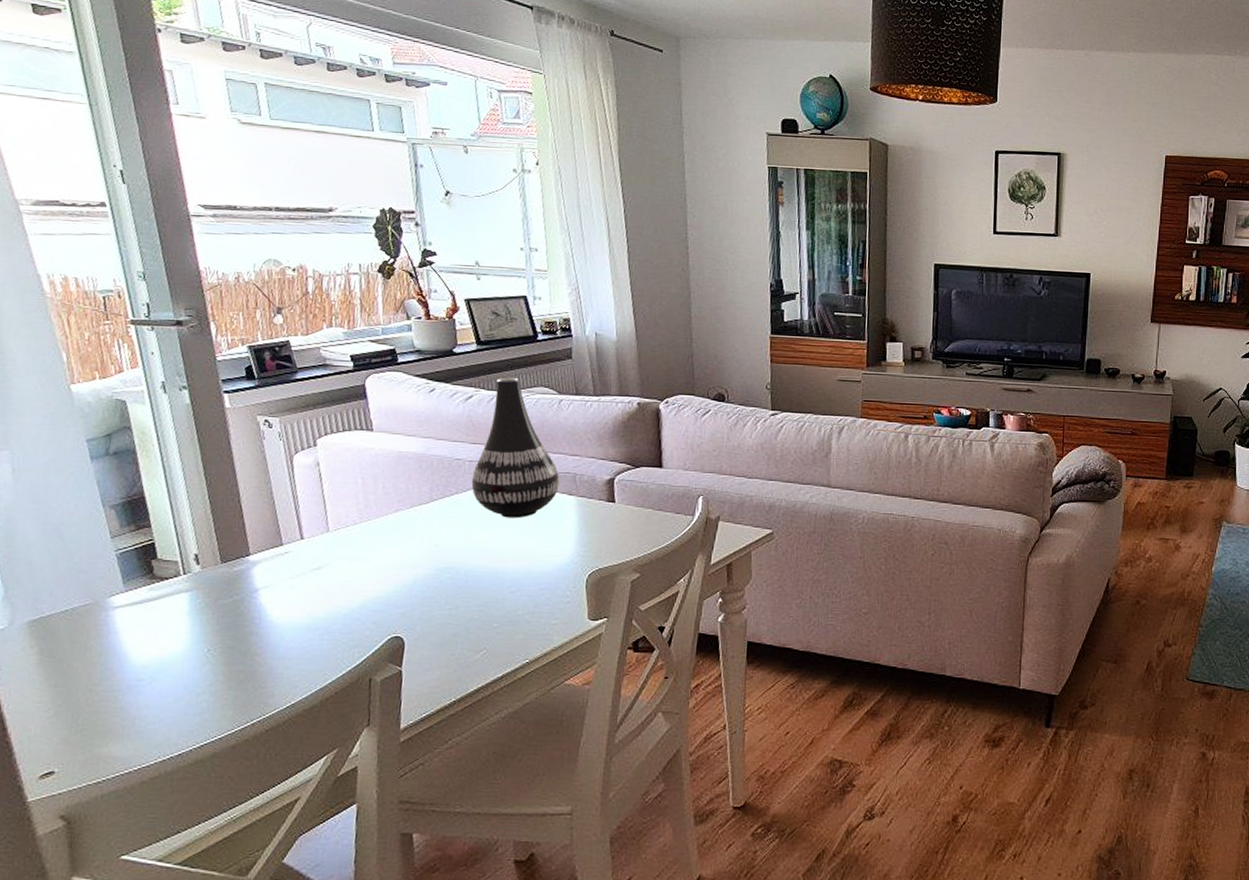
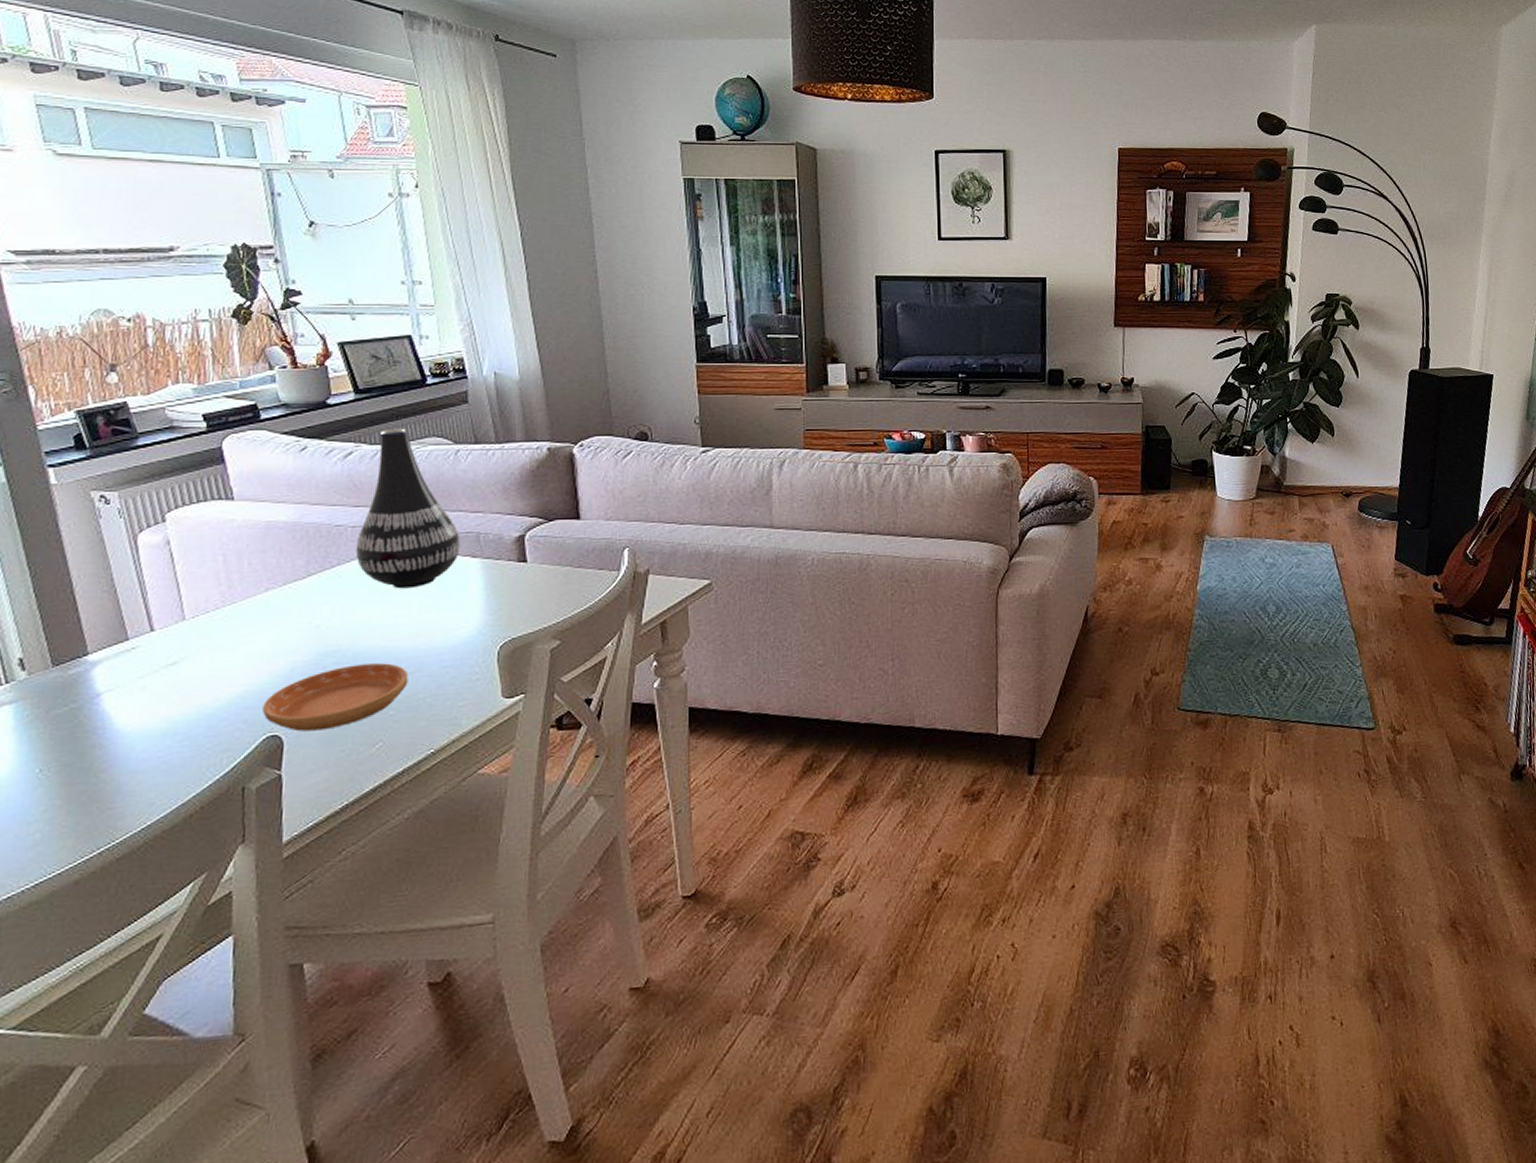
saucer: none [389,581,511,636] -> present [263,663,409,732]

